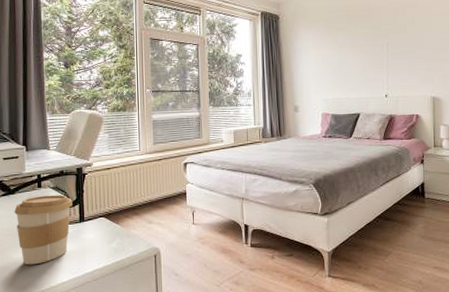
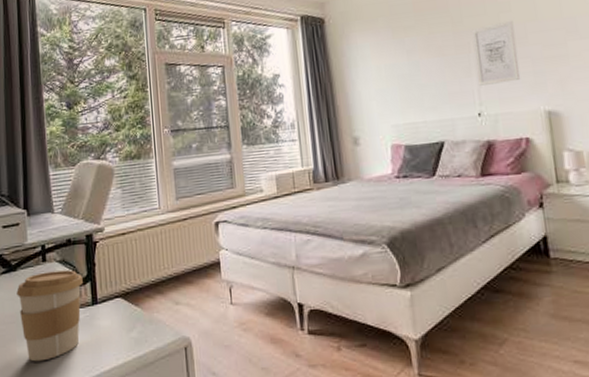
wall art: none [386,30,417,75] -> present [472,20,521,86]

